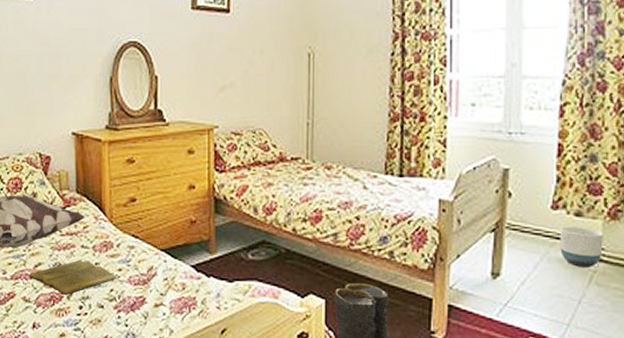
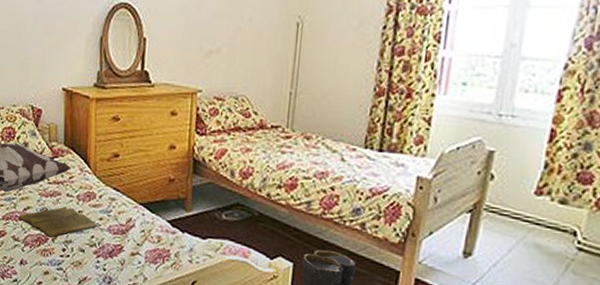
planter: present [560,226,603,269] -> none [538,213,587,256]

